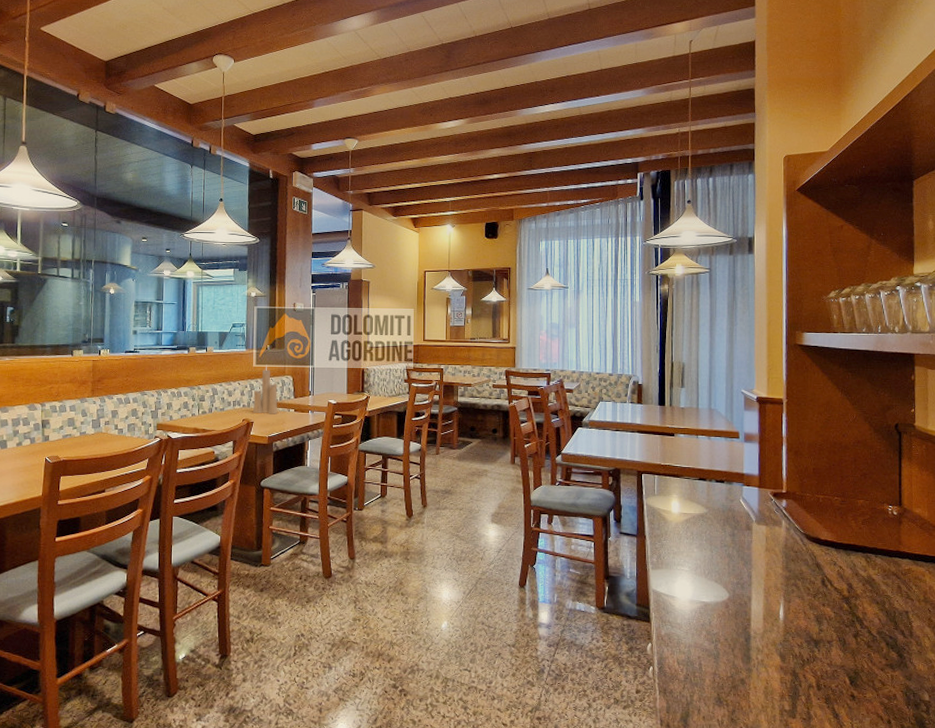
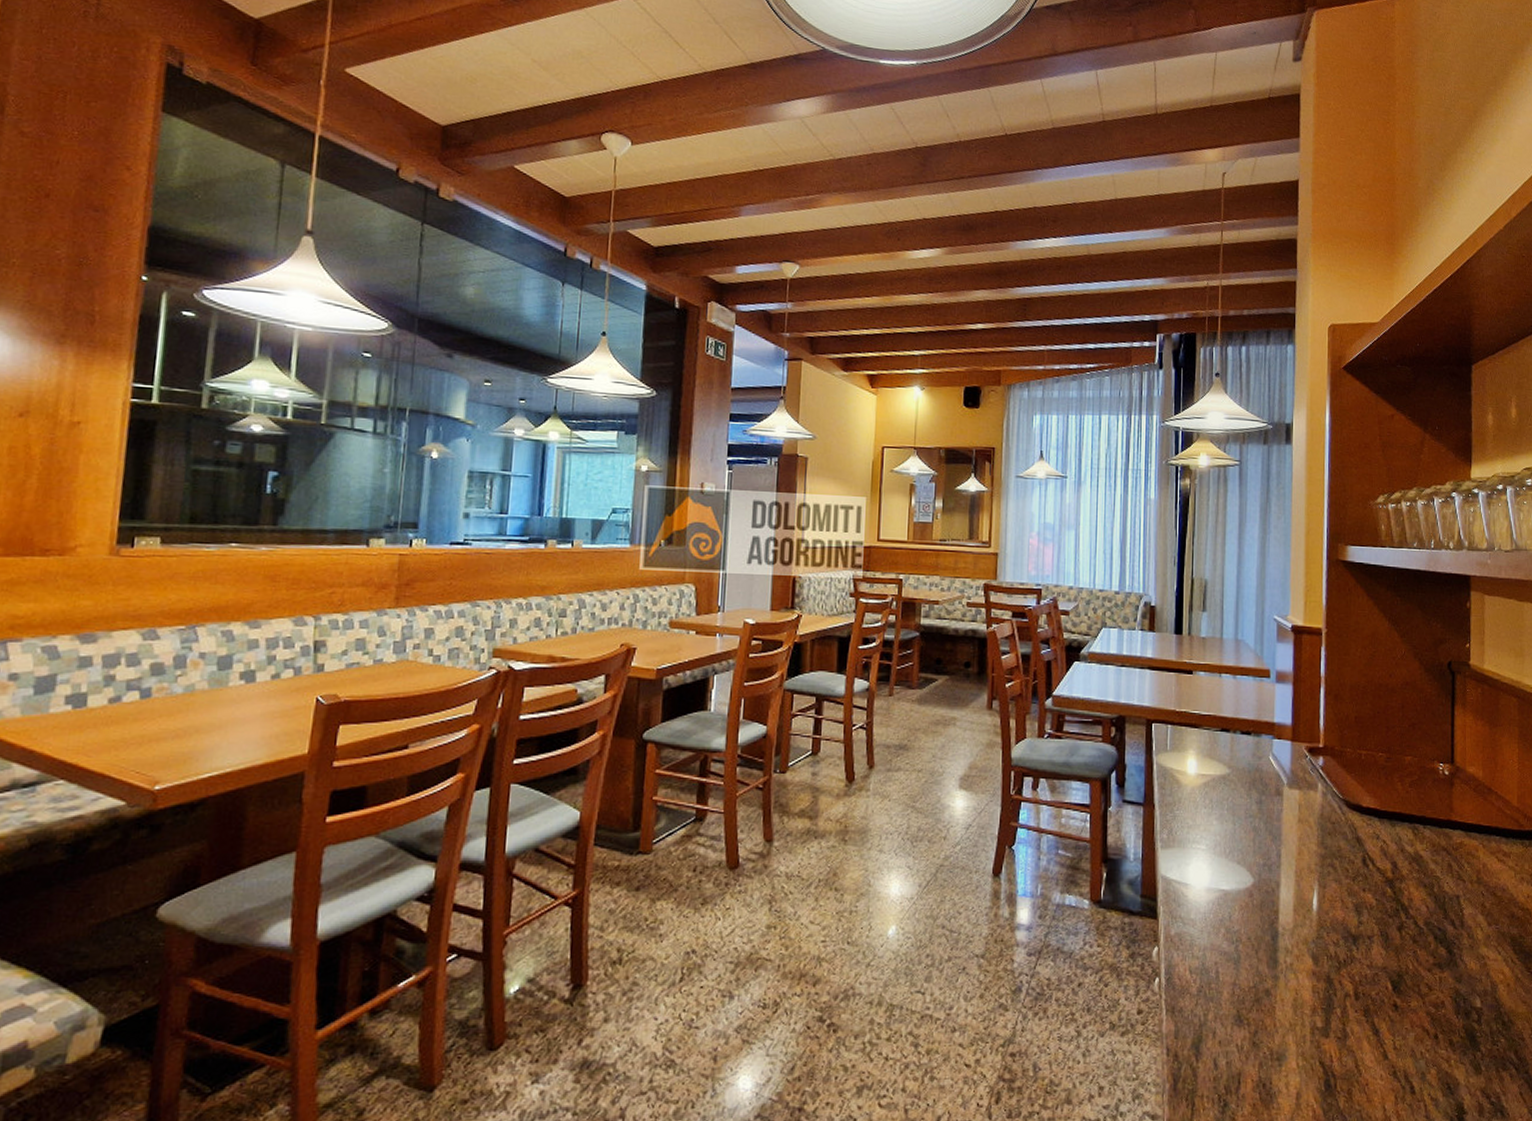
candle: present [252,365,278,414] -> none [635,567,673,638]

